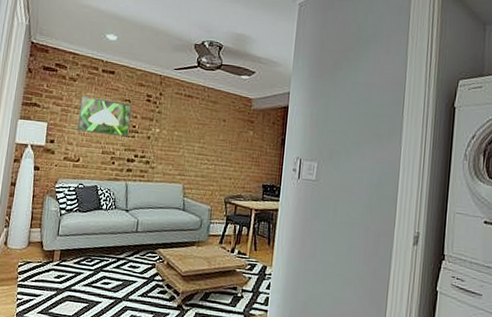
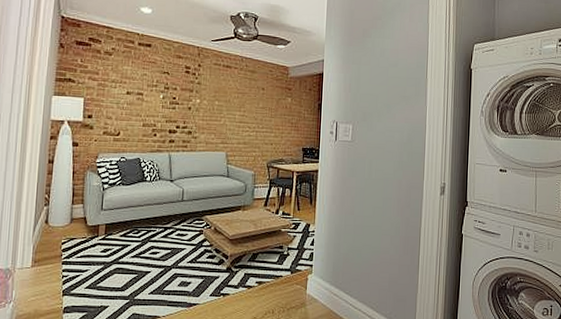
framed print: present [77,95,132,137] -> none [115,69,171,109]

